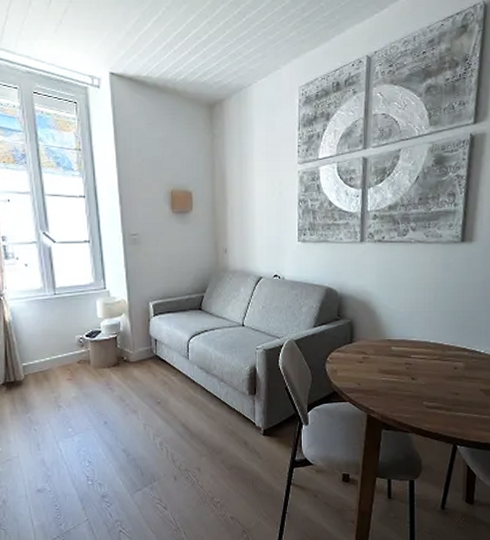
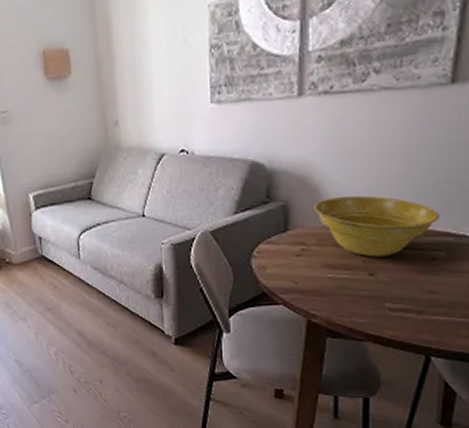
planter bowl: none [372,318,458,365] -> present [314,195,439,257]

